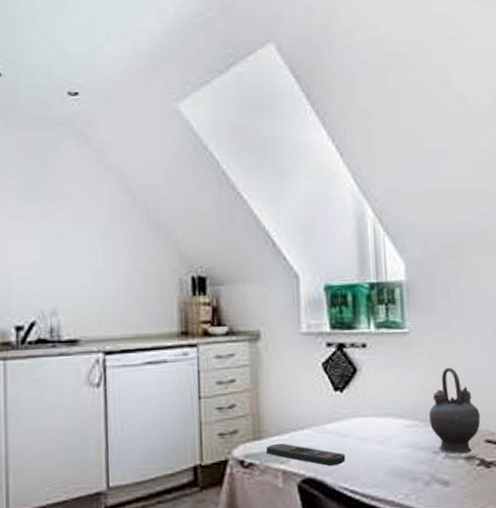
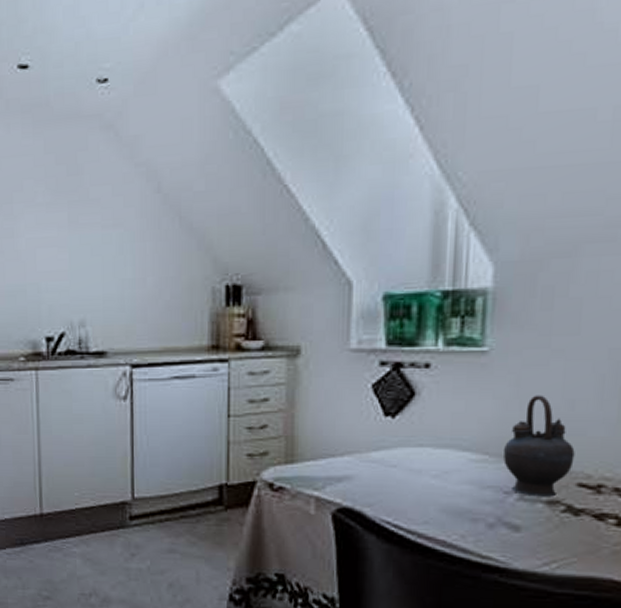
remote control: present [266,443,346,467] -> none [299,468,391,498]

